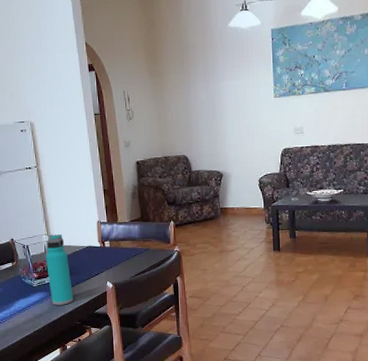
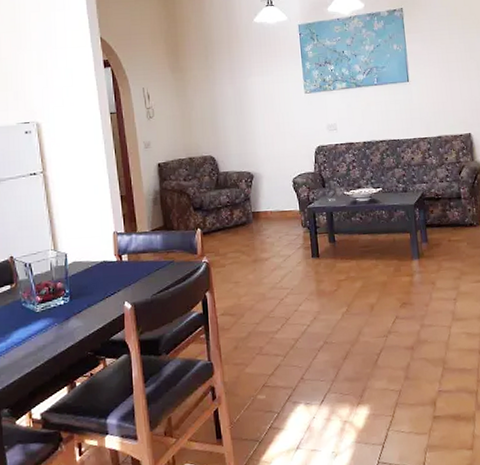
water bottle: present [46,234,73,305] -> none [52,248,84,334]

